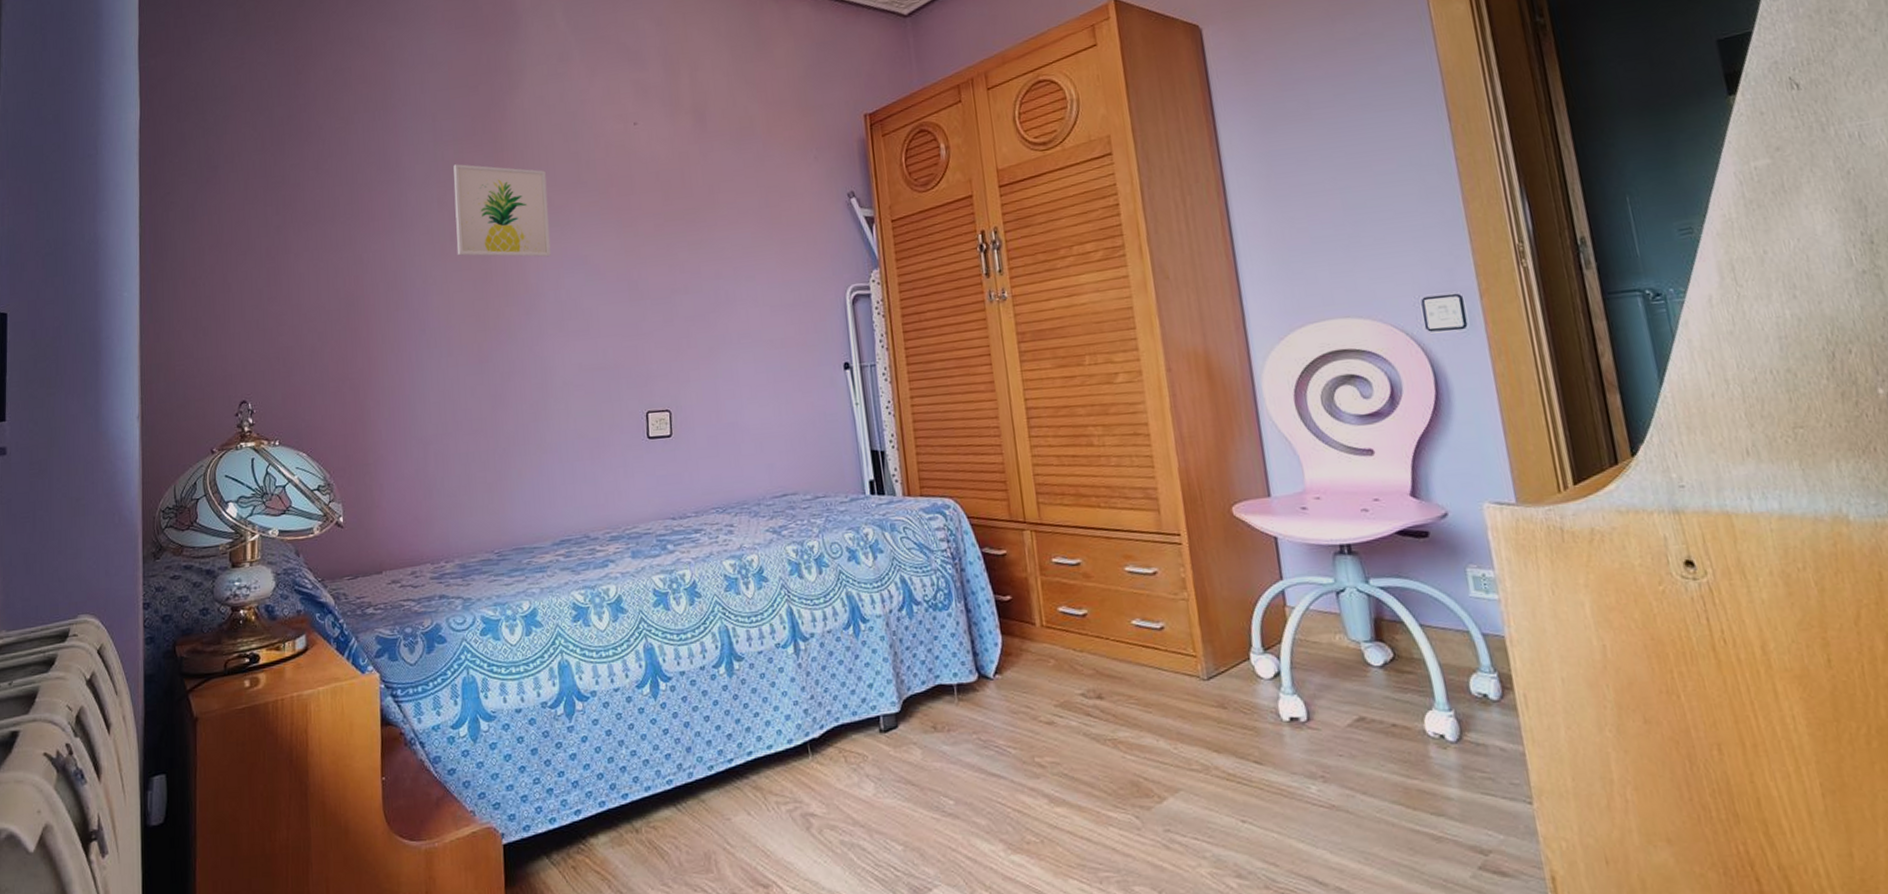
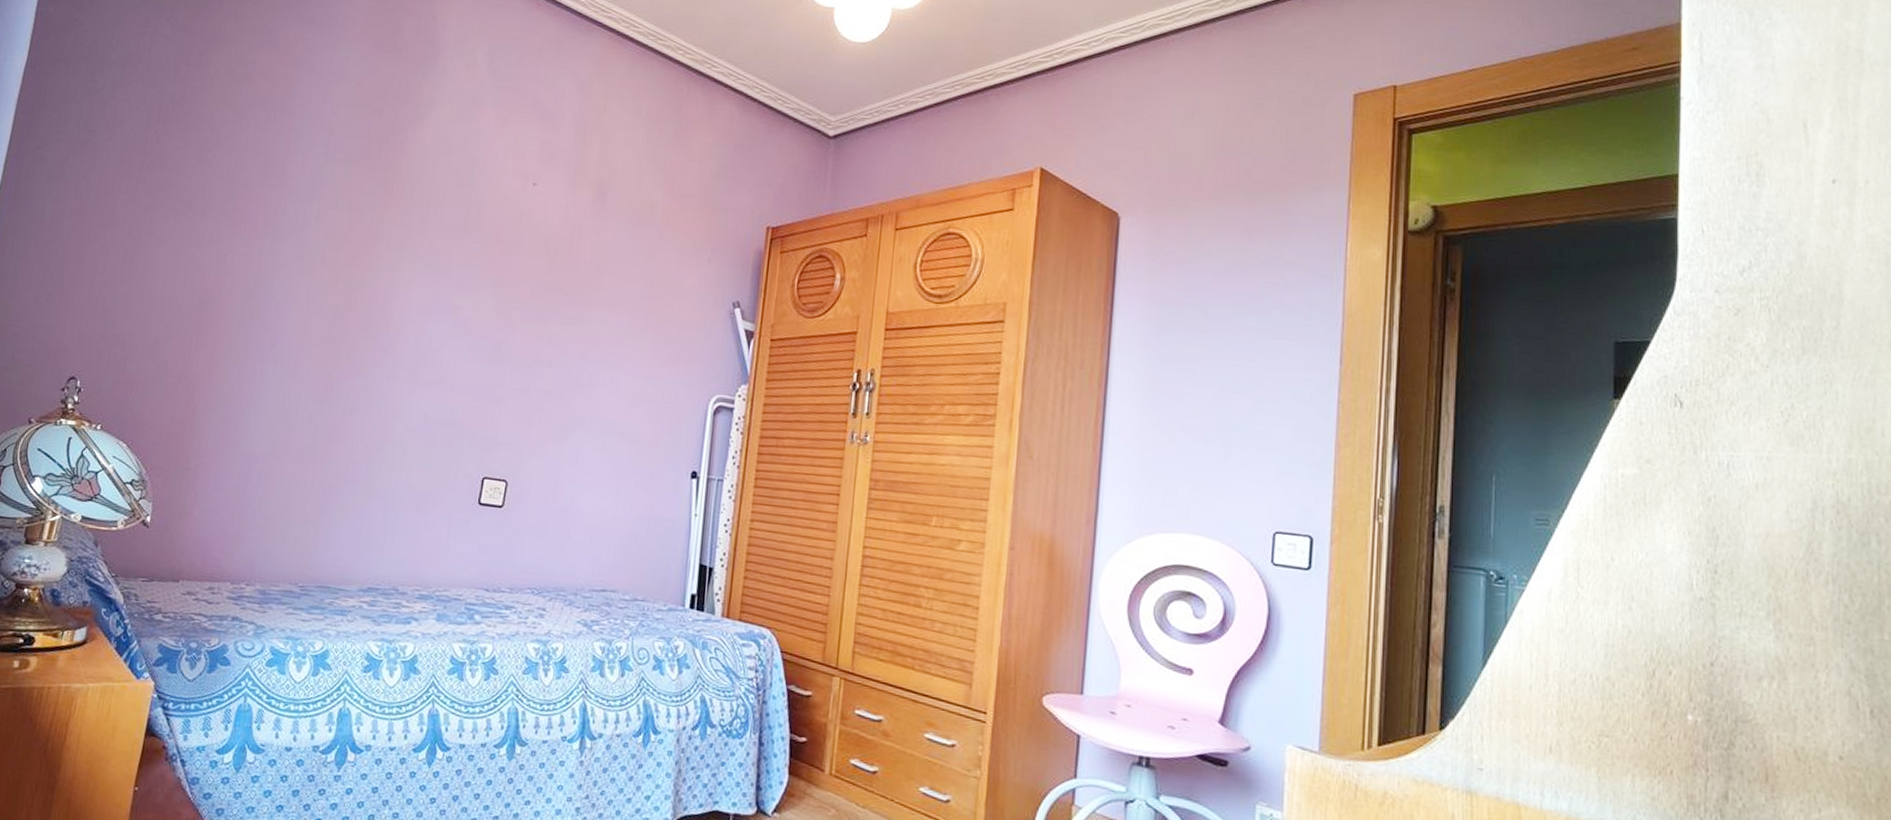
wall art: present [453,164,551,257] -> none [324,184,433,300]

